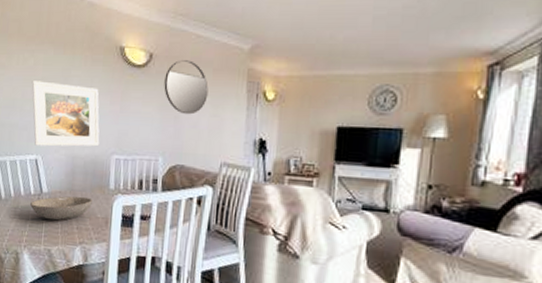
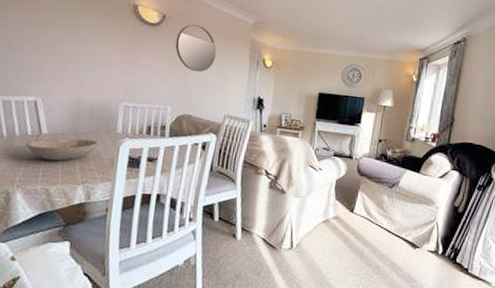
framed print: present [32,81,100,147] -> none [33,23,110,93]

